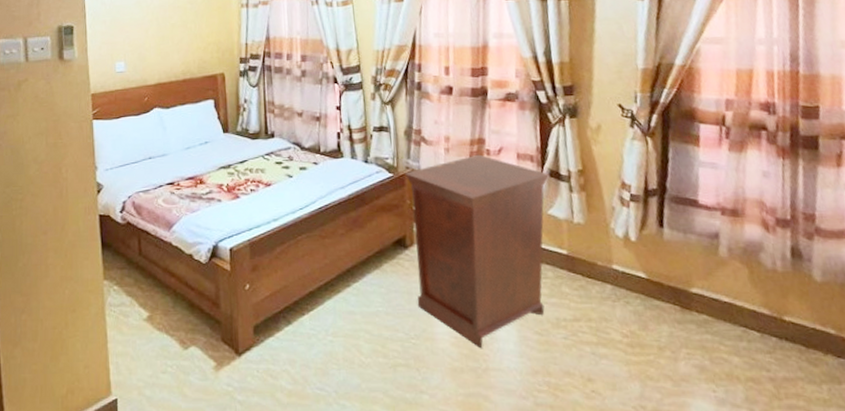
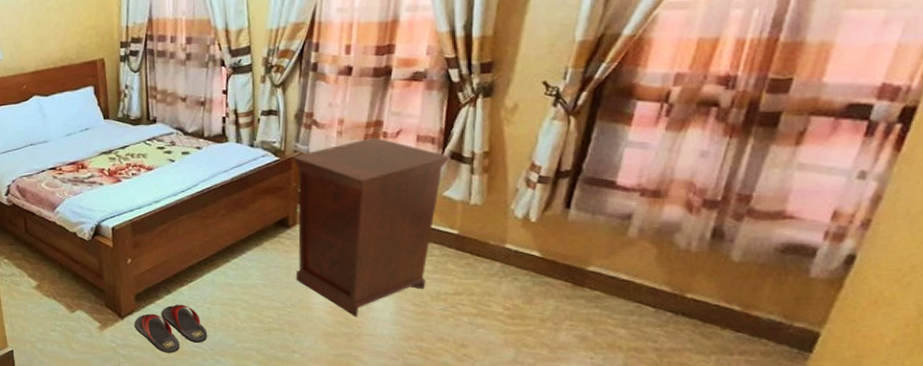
sandal: none [252,337,331,398] -> present [134,304,208,353]

